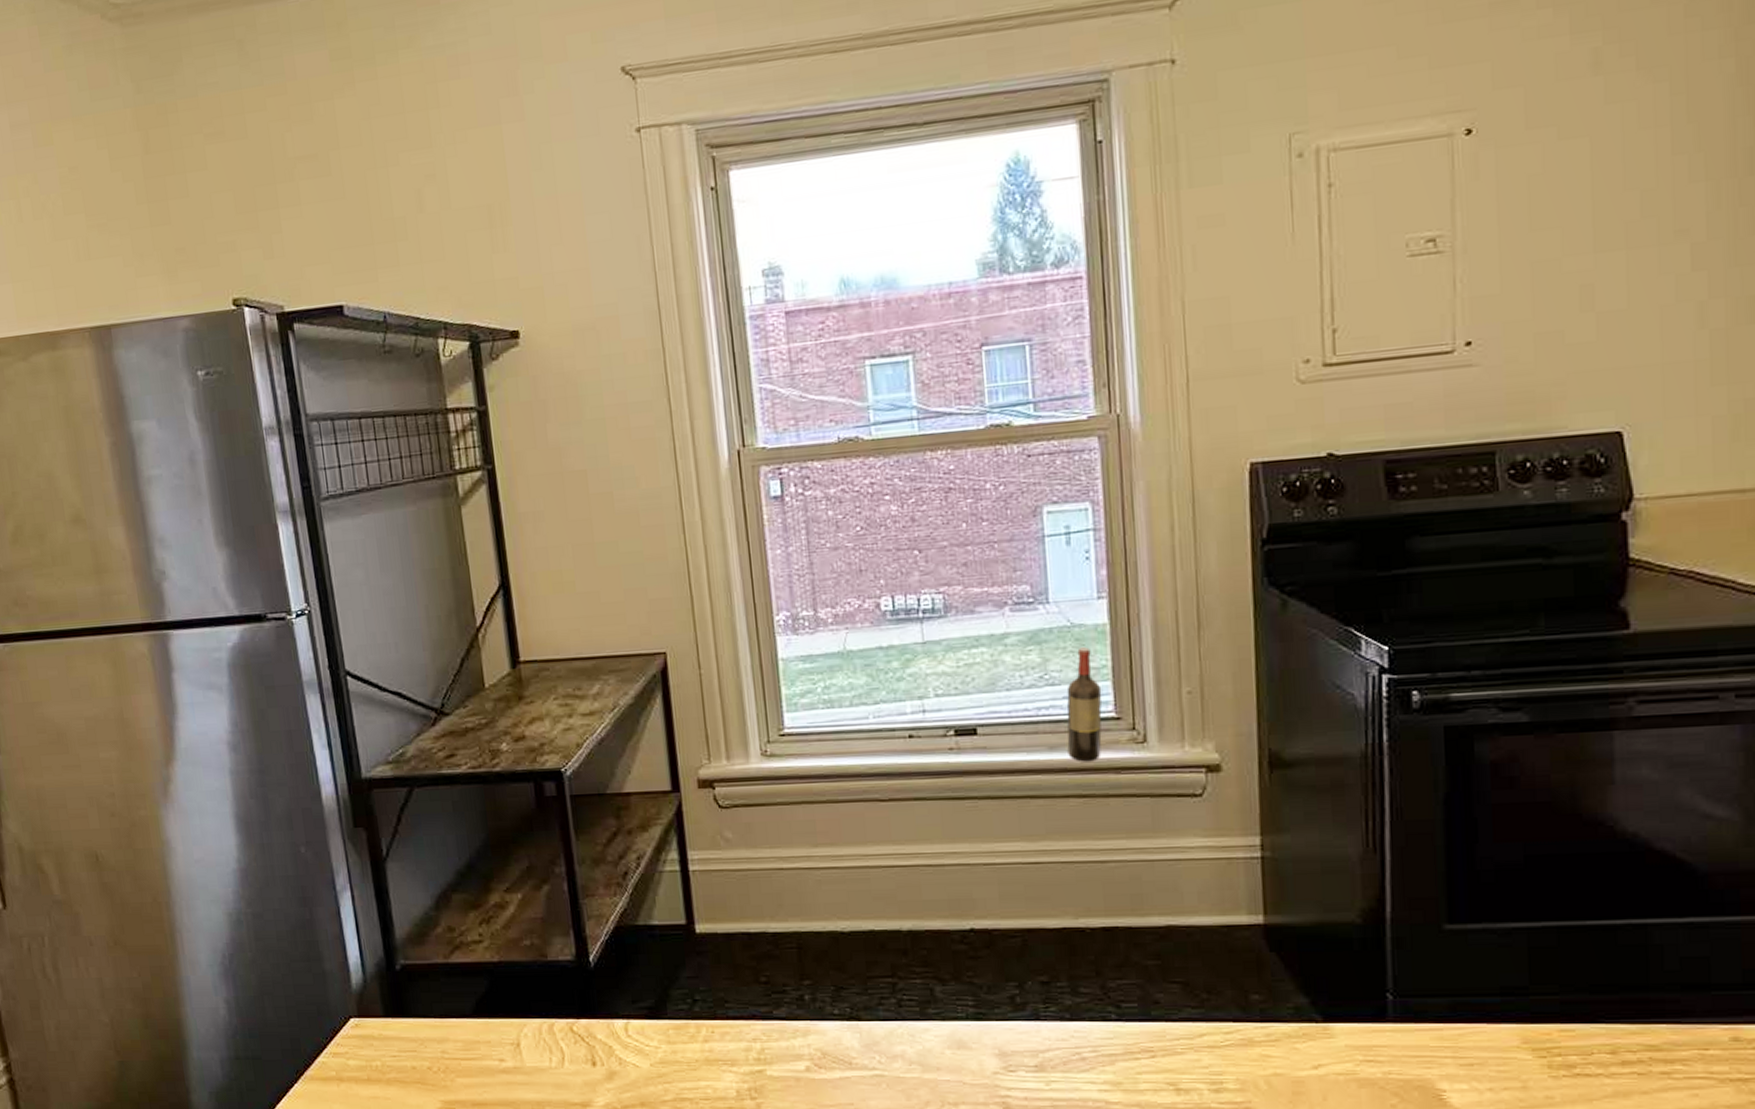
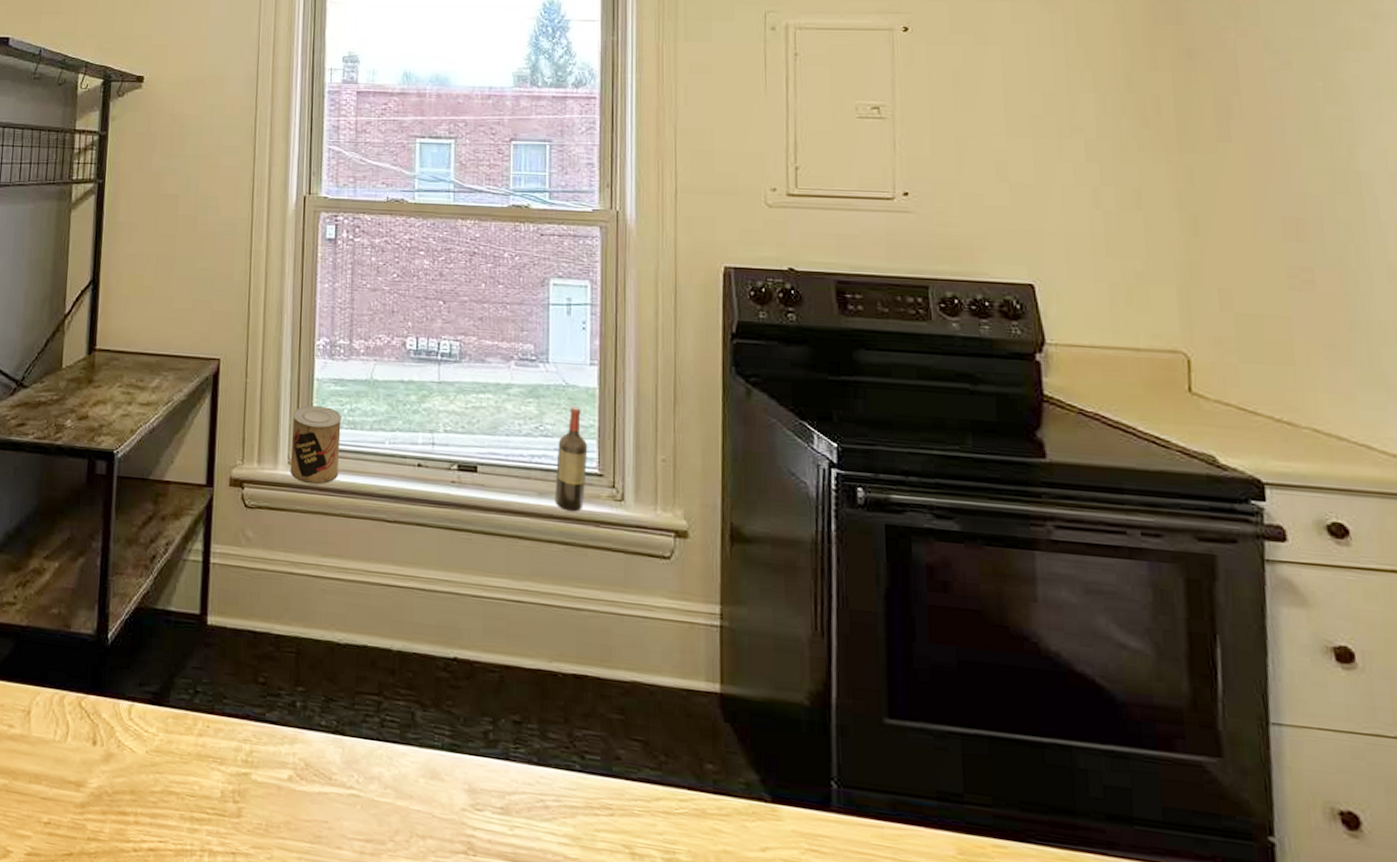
tin can: none [758,688,821,774] -> present [290,405,341,485]

